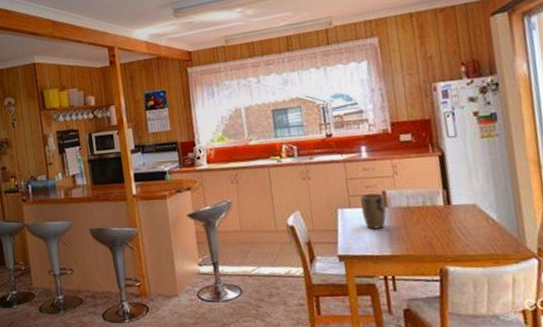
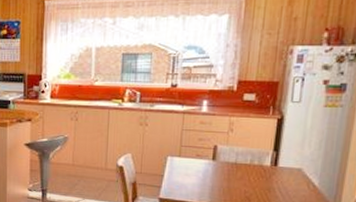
plant pot: present [360,193,387,229] -> none [190,146,216,180]

